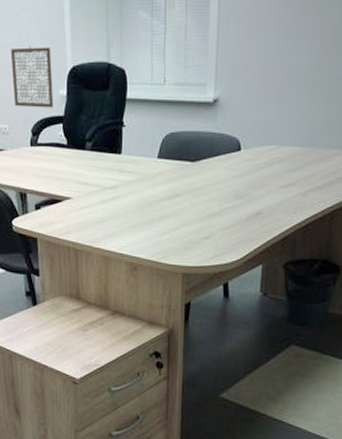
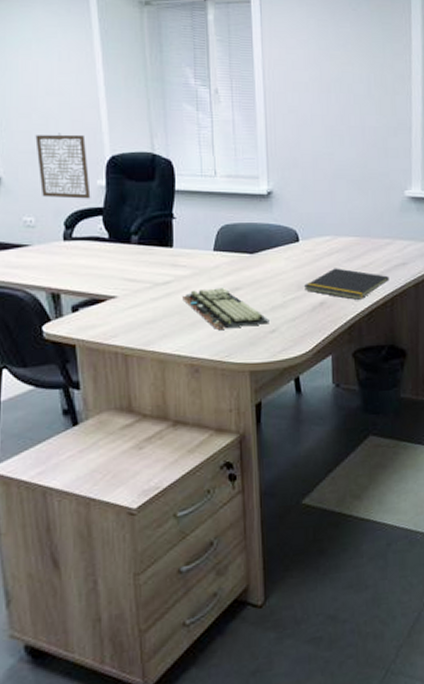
keyboard: none [127,194,205,233] -> present [182,288,269,329]
notepad: none [242,178,332,212] -> present [304,268,389,300]

